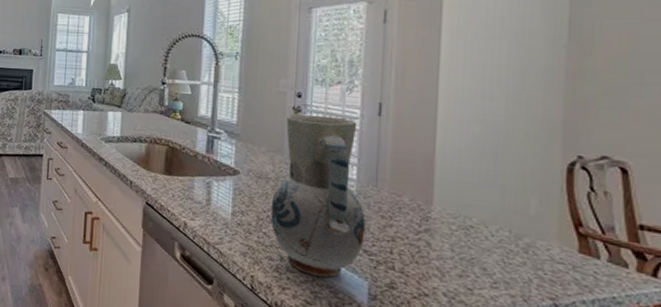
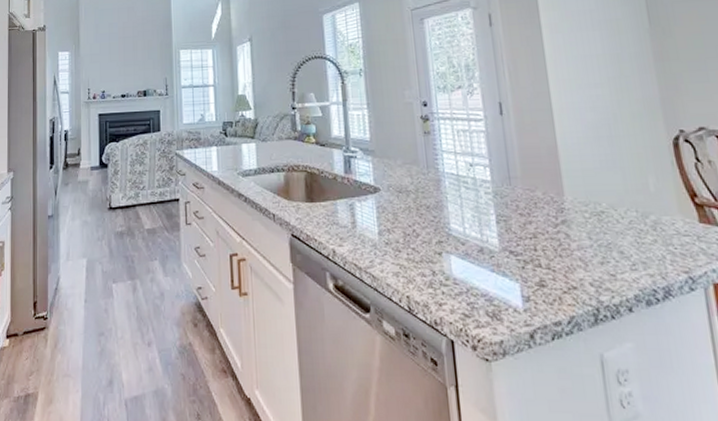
vase: present [270,114,366,277] -> none [415,121,509,285]

